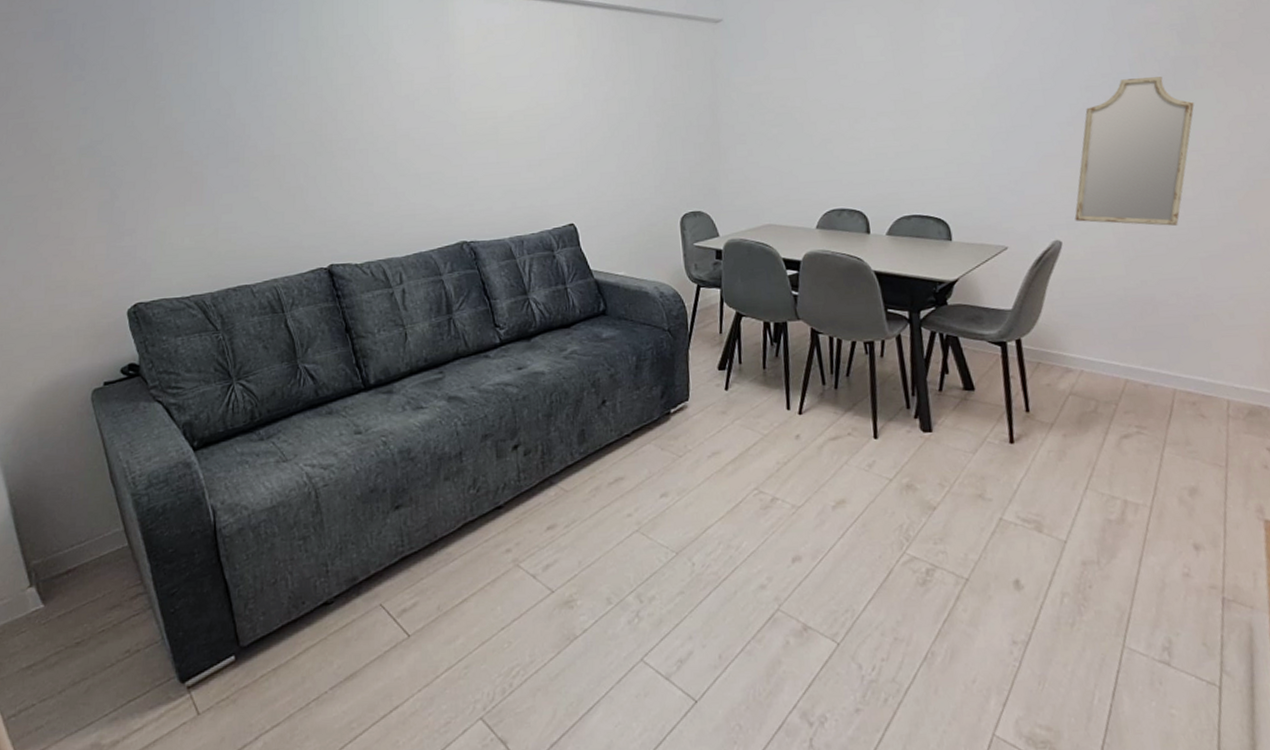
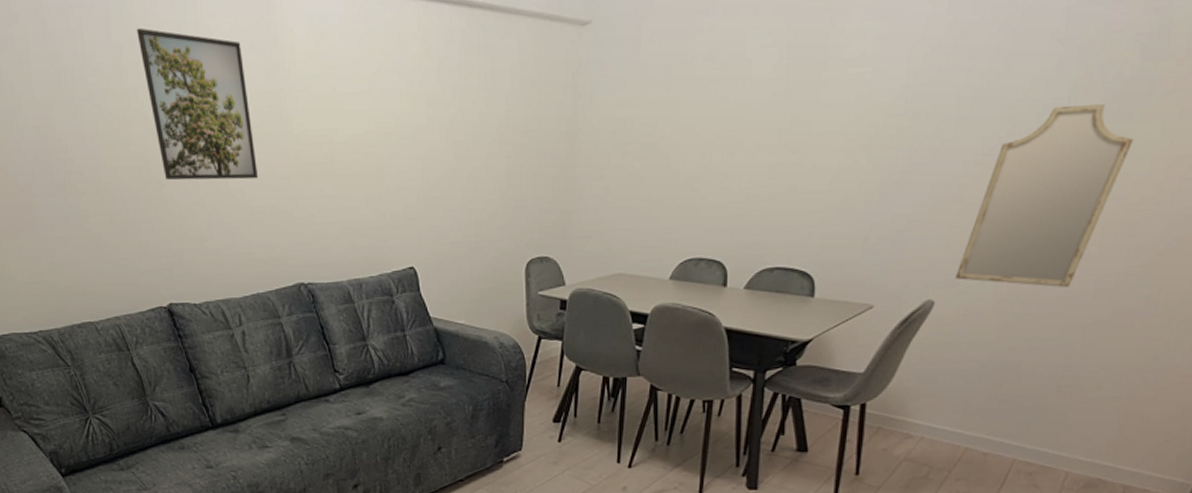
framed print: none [322,28,426,152] -> present [136,27,258,181]

